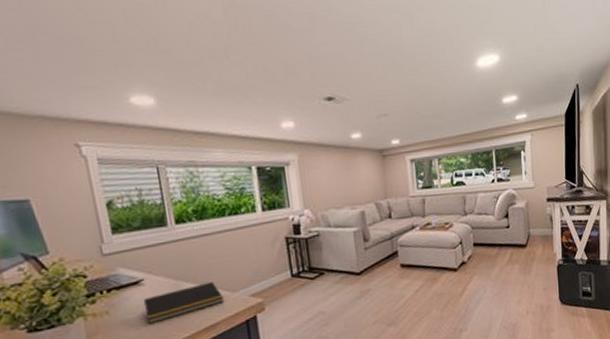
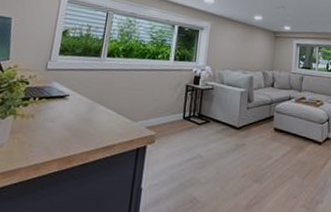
notepad: present [143,282,225,323] -> none [60,108,126,133]

